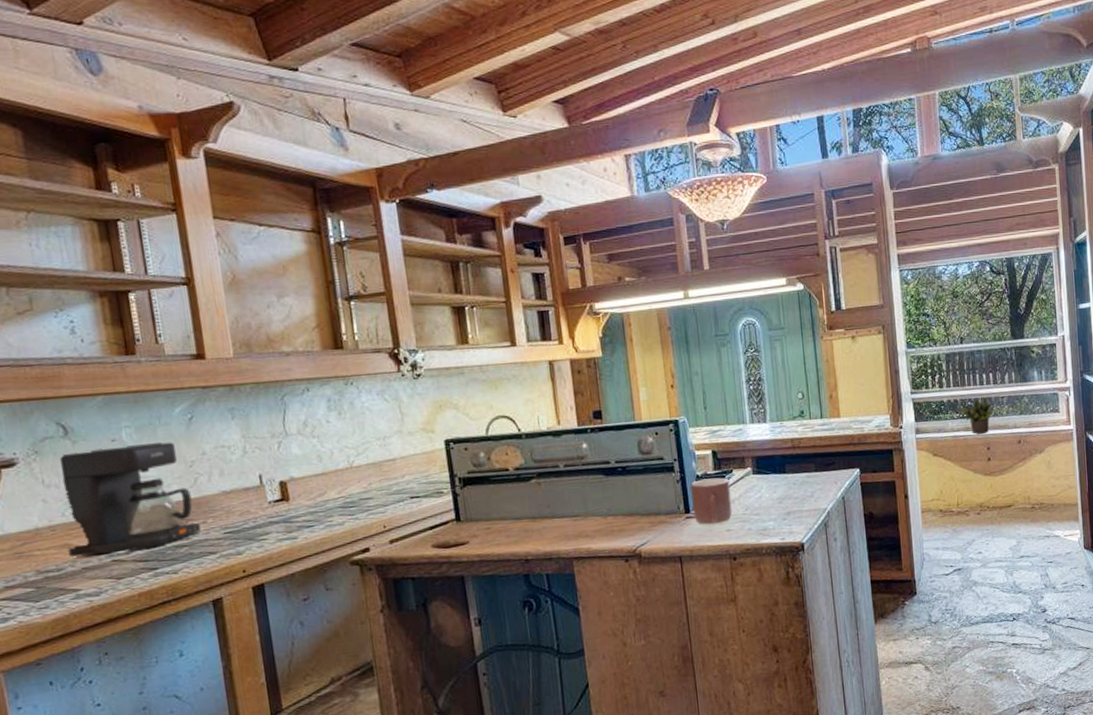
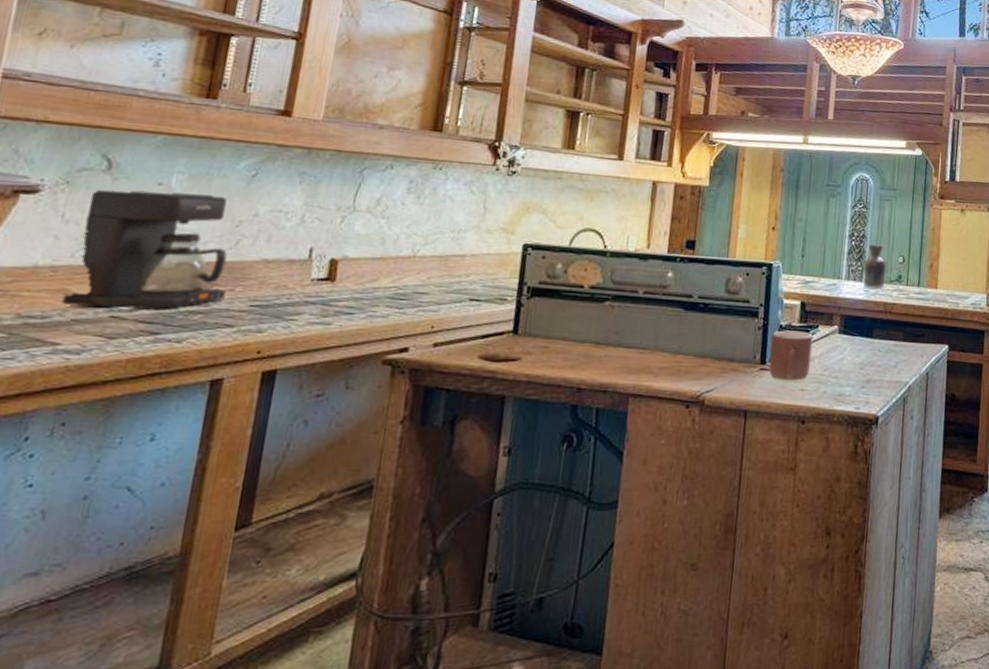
ceramic jug: none [765,384,789,428] -> present [863,244,887,290]

